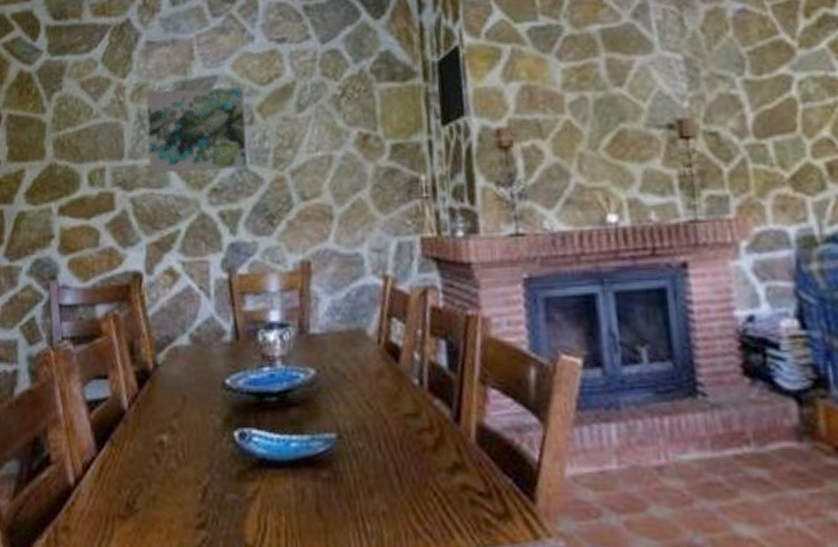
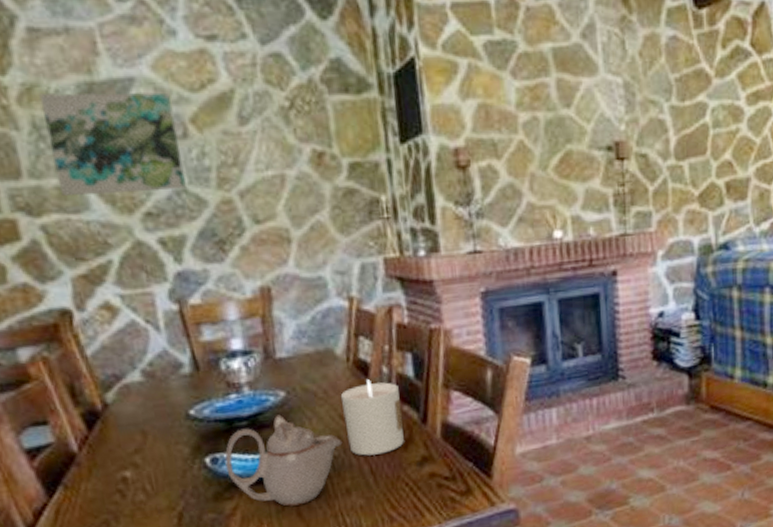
teapot: none [251,394,368,500] -> present [224,414,343,507]
candle: none [369,365,434,453] -> present [340,379,404,456]

